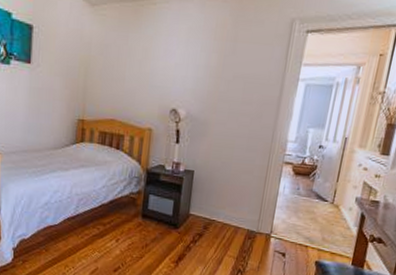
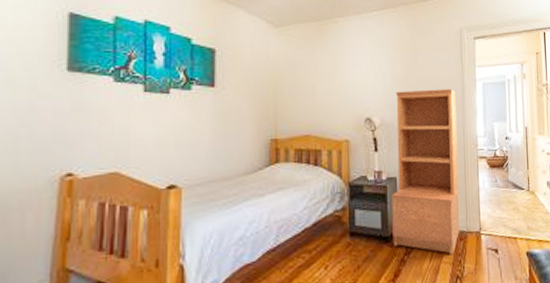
bookshelf: none [181,84,273,250] -> present [392,89,460,255]

